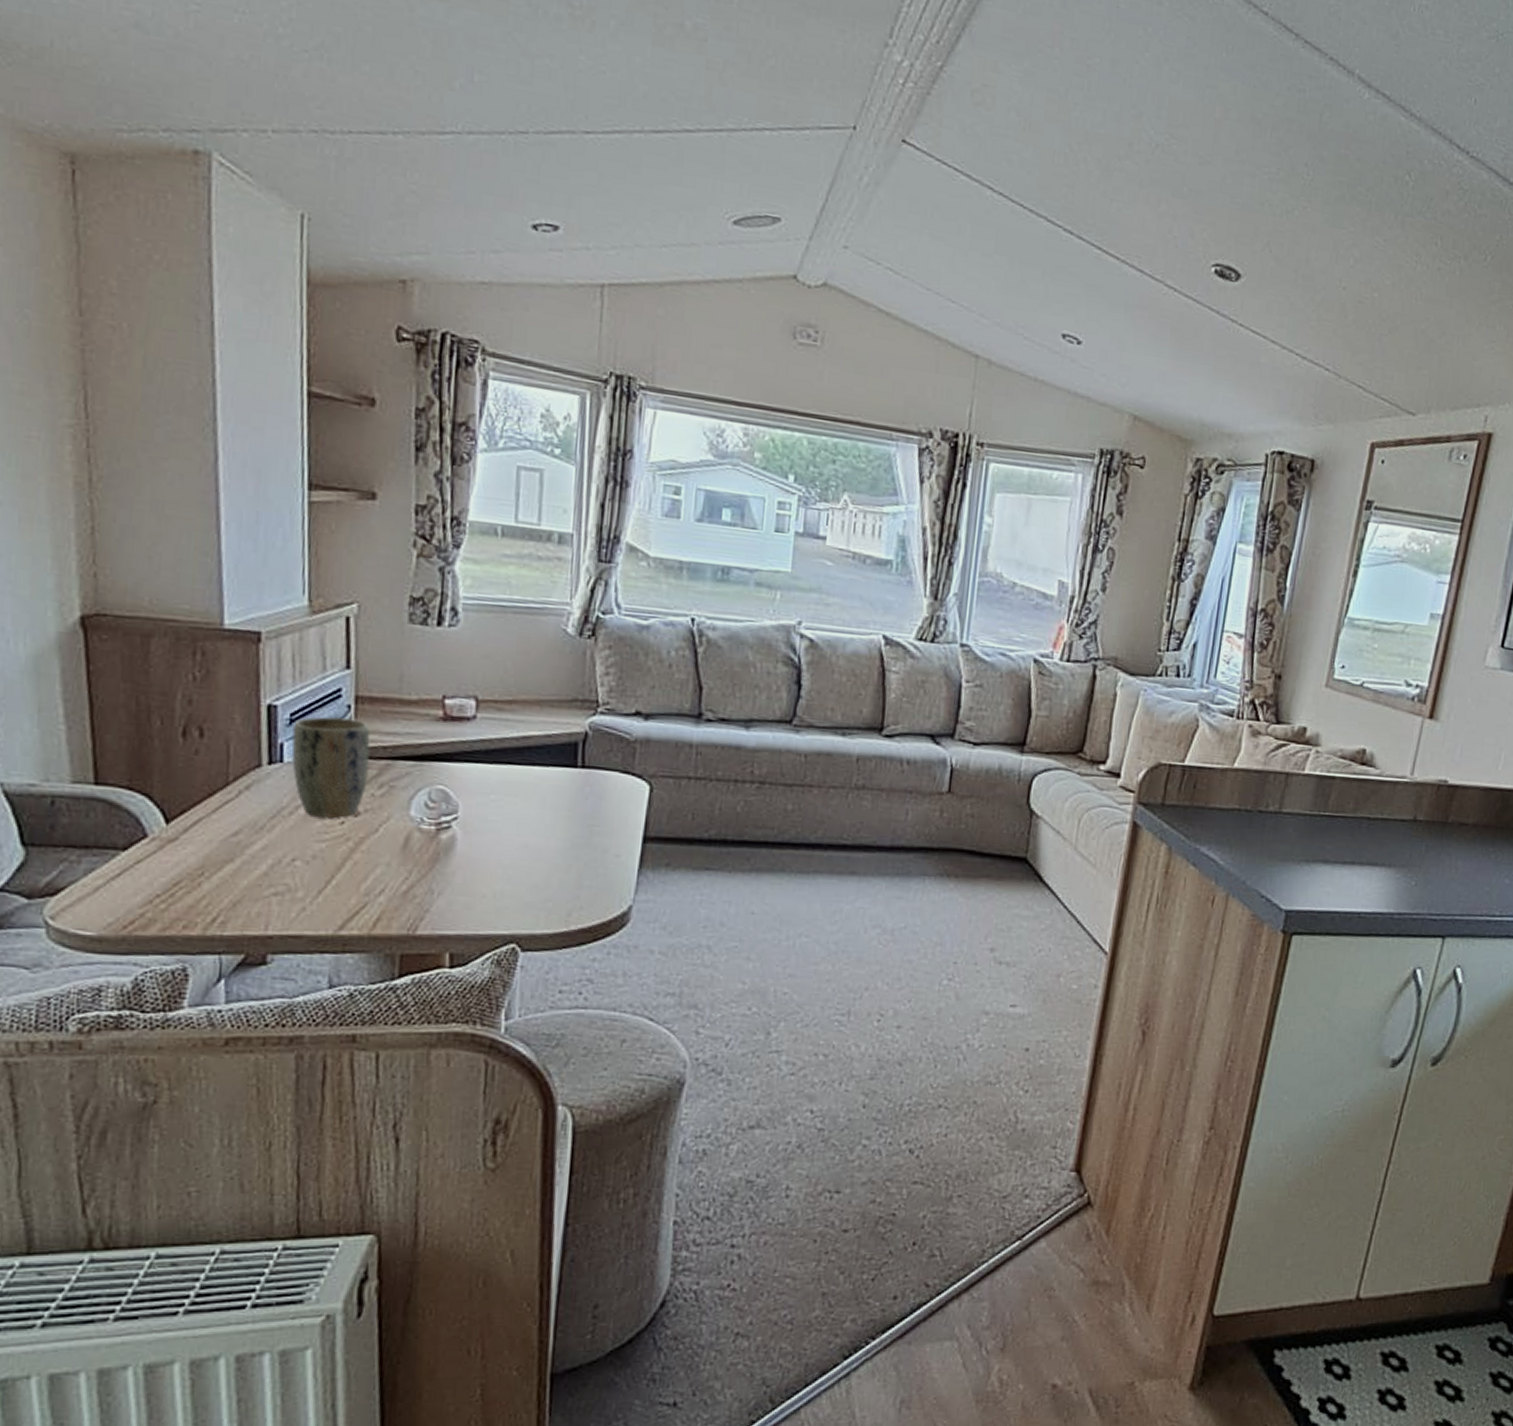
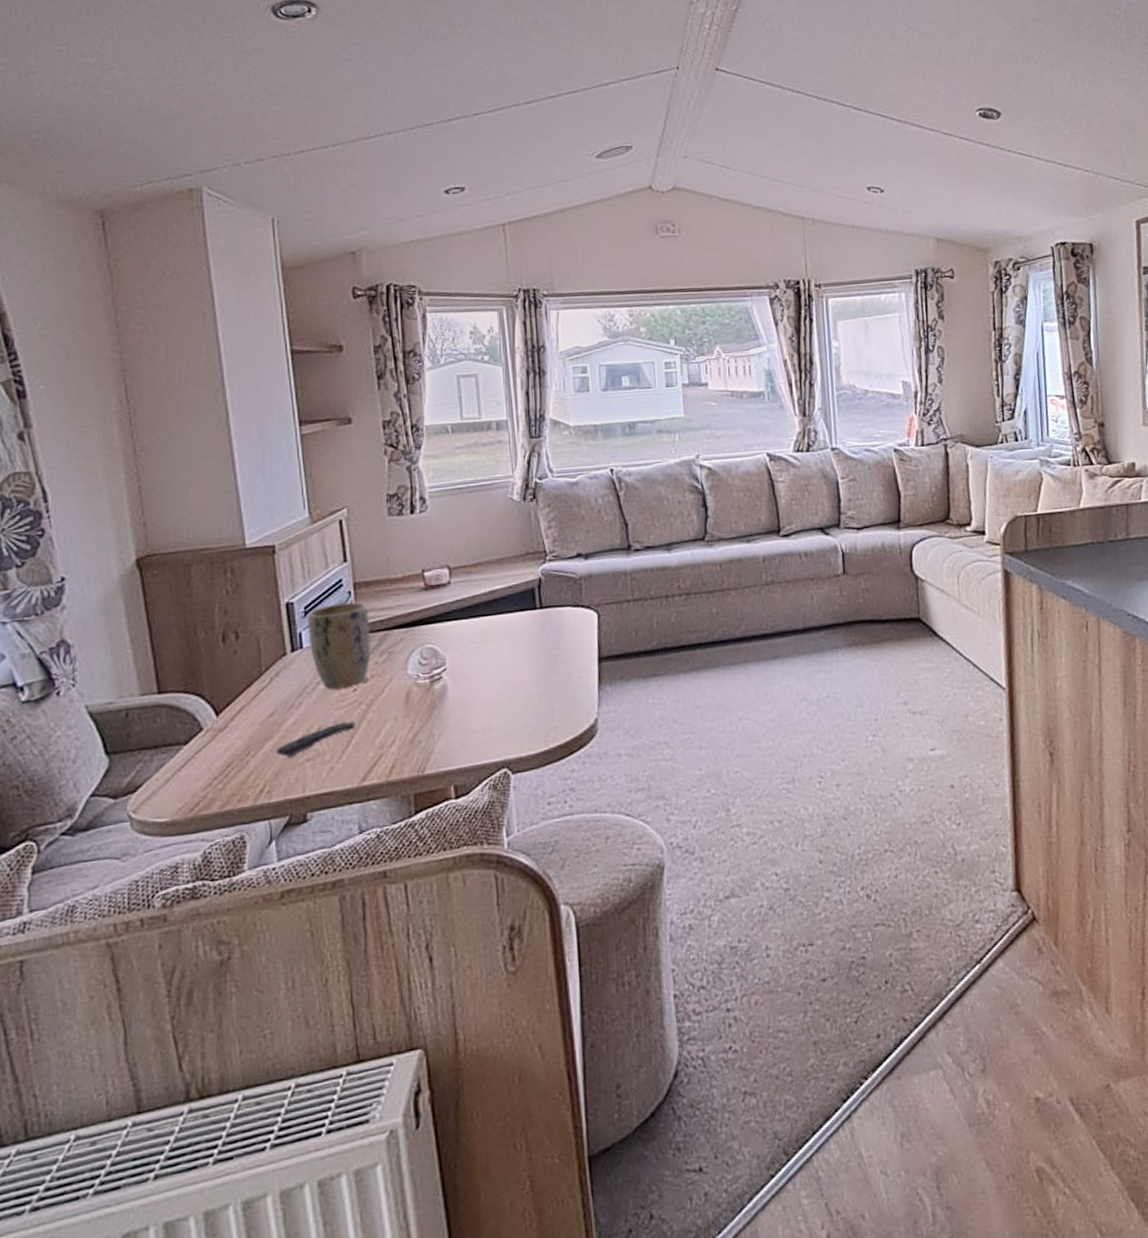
remote control: none [236,857,339,887] -> present [275,721,356,758]

